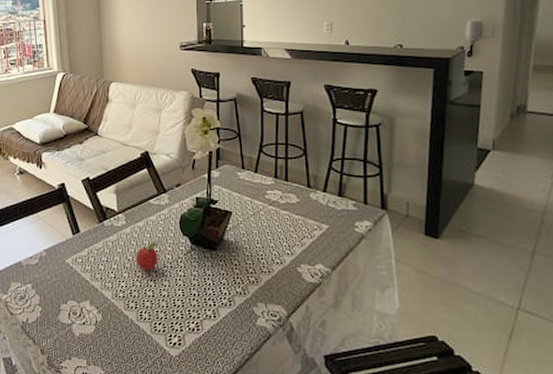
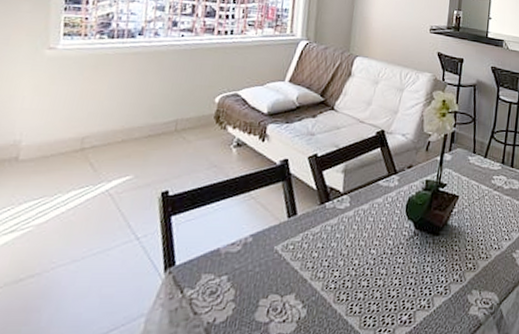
fruit: present [136,238,164,271] -> none [355,222,387,258]

